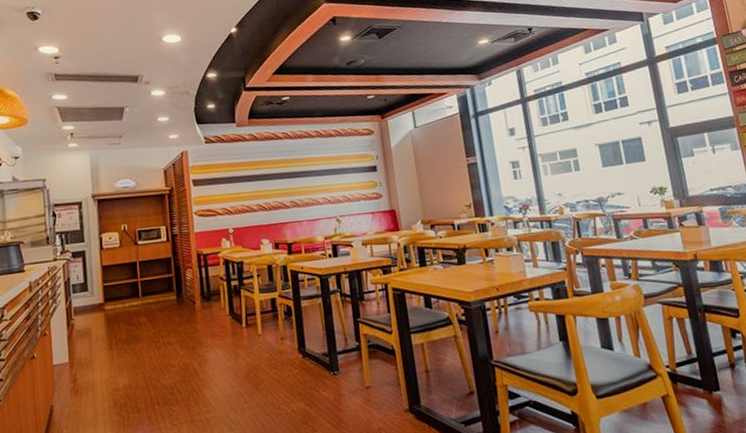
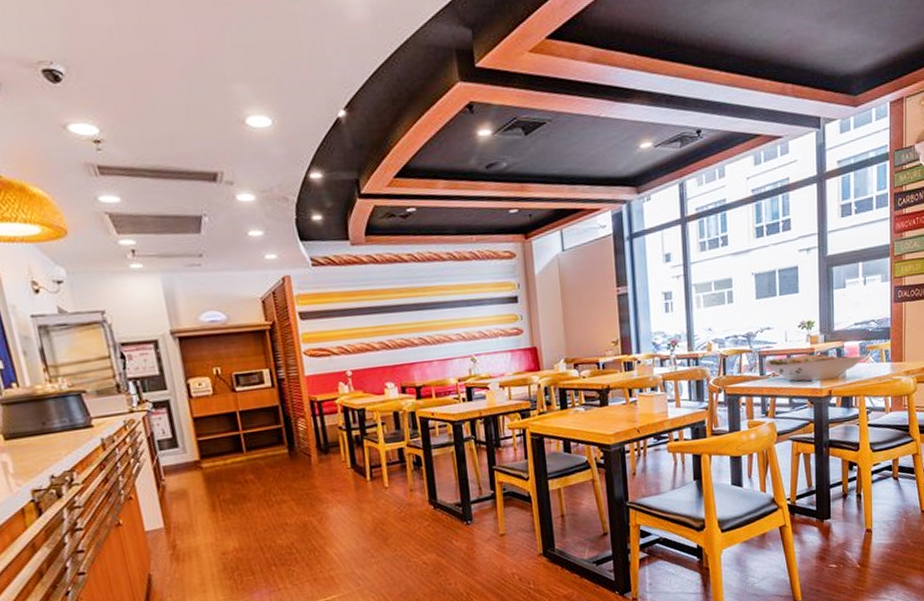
salad: none [619,217,726,245] -> present [764,353,863,382]

